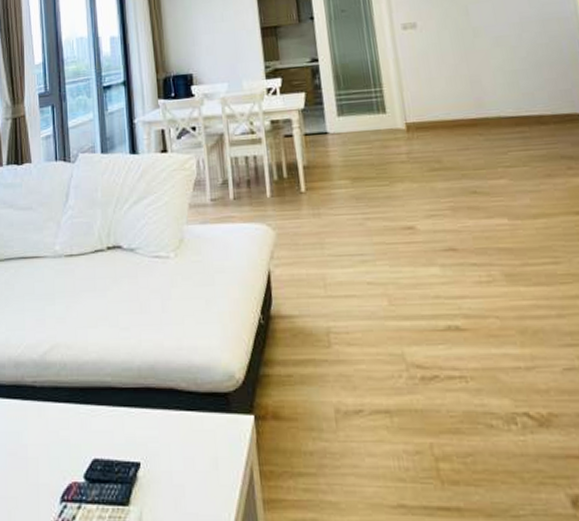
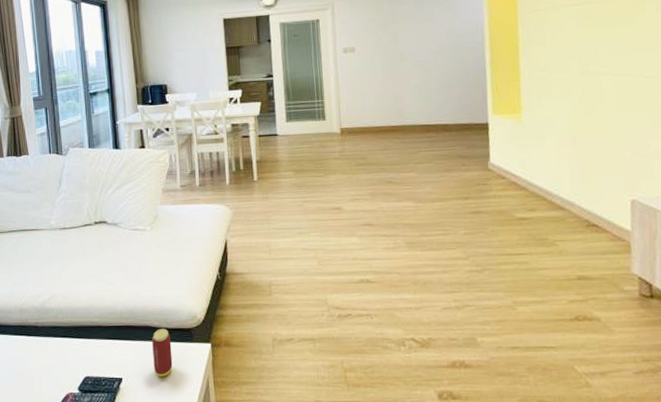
beverage can: none [178,393,205,462] -> present [152,329,173,377]

